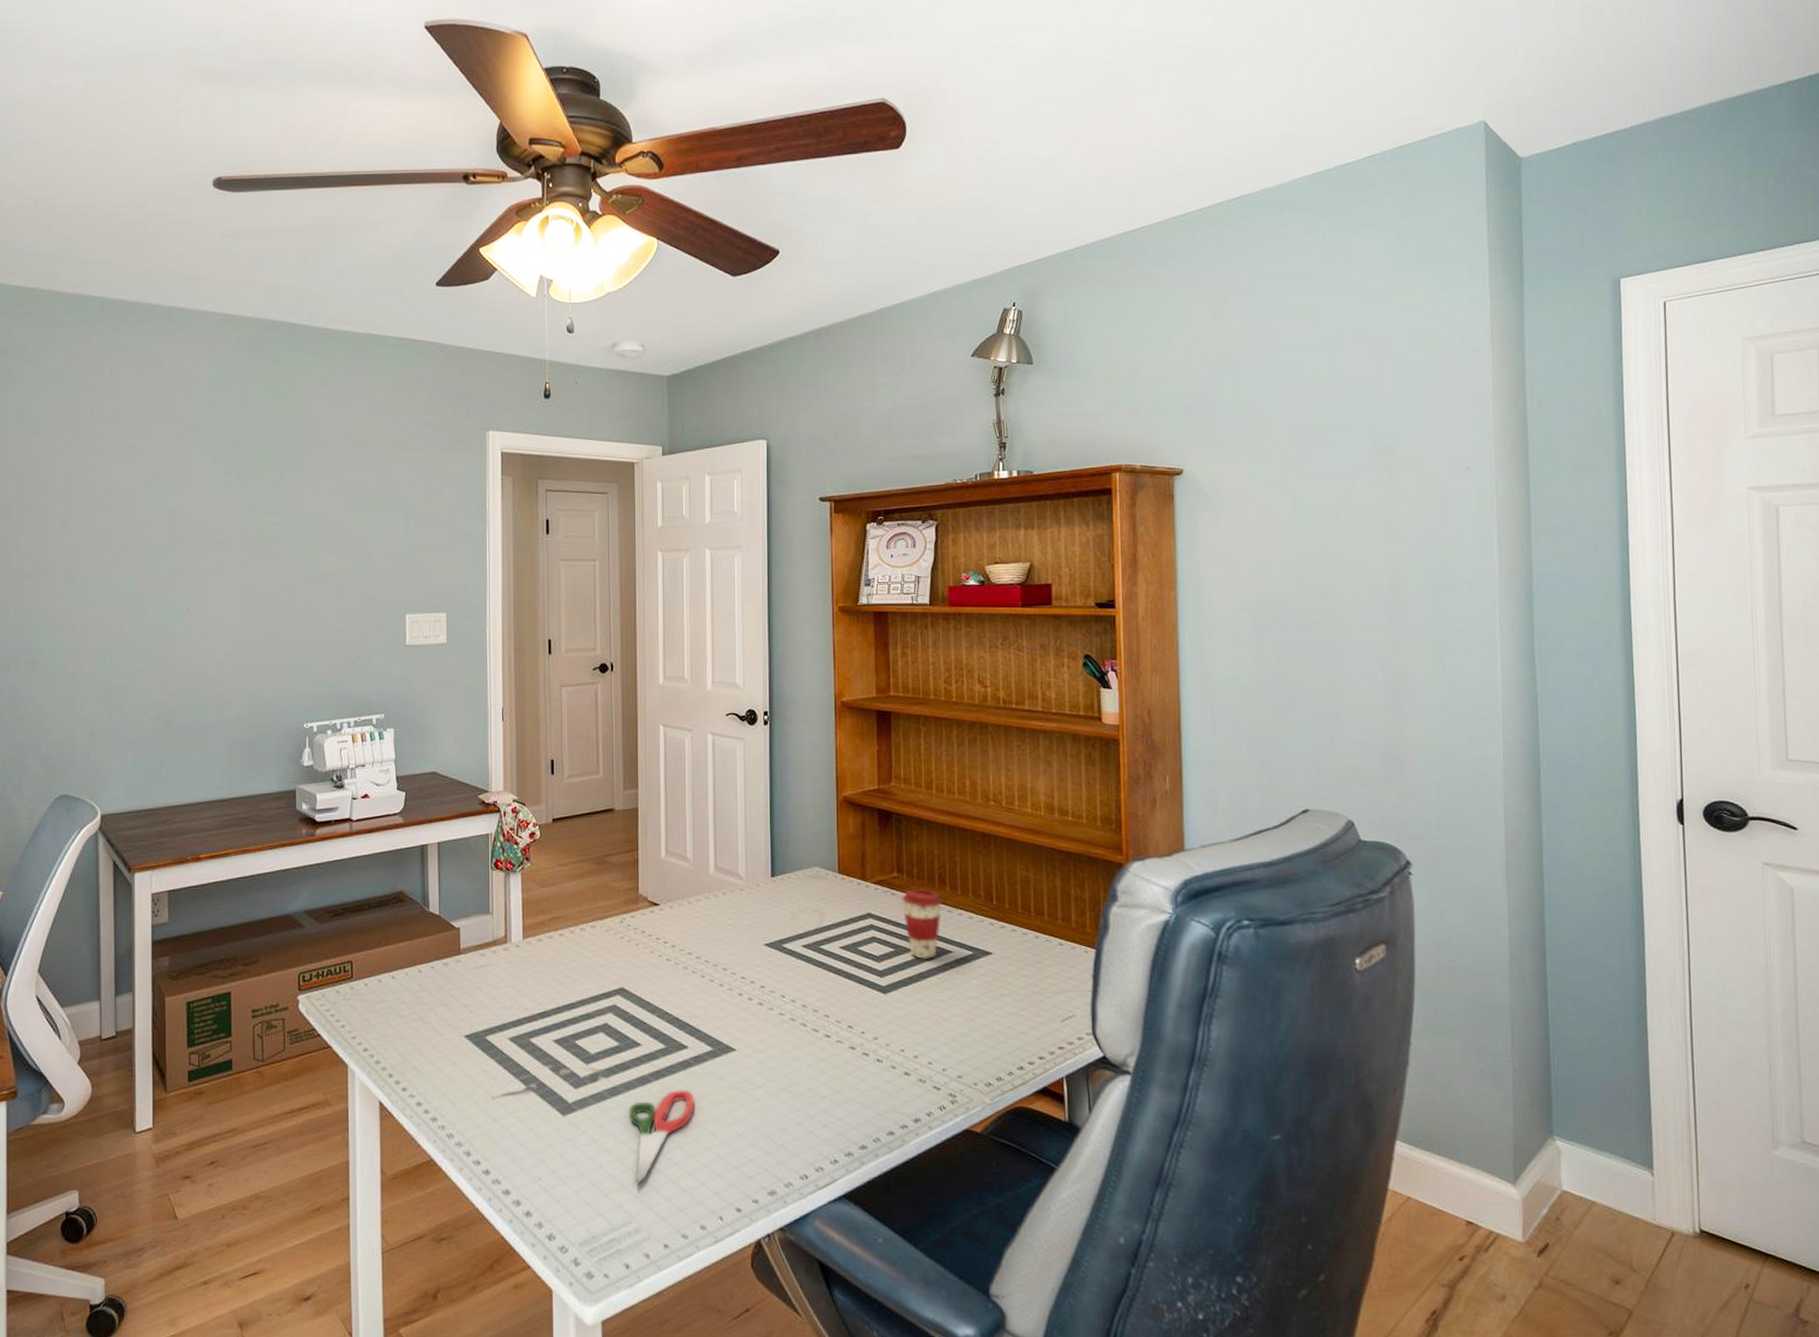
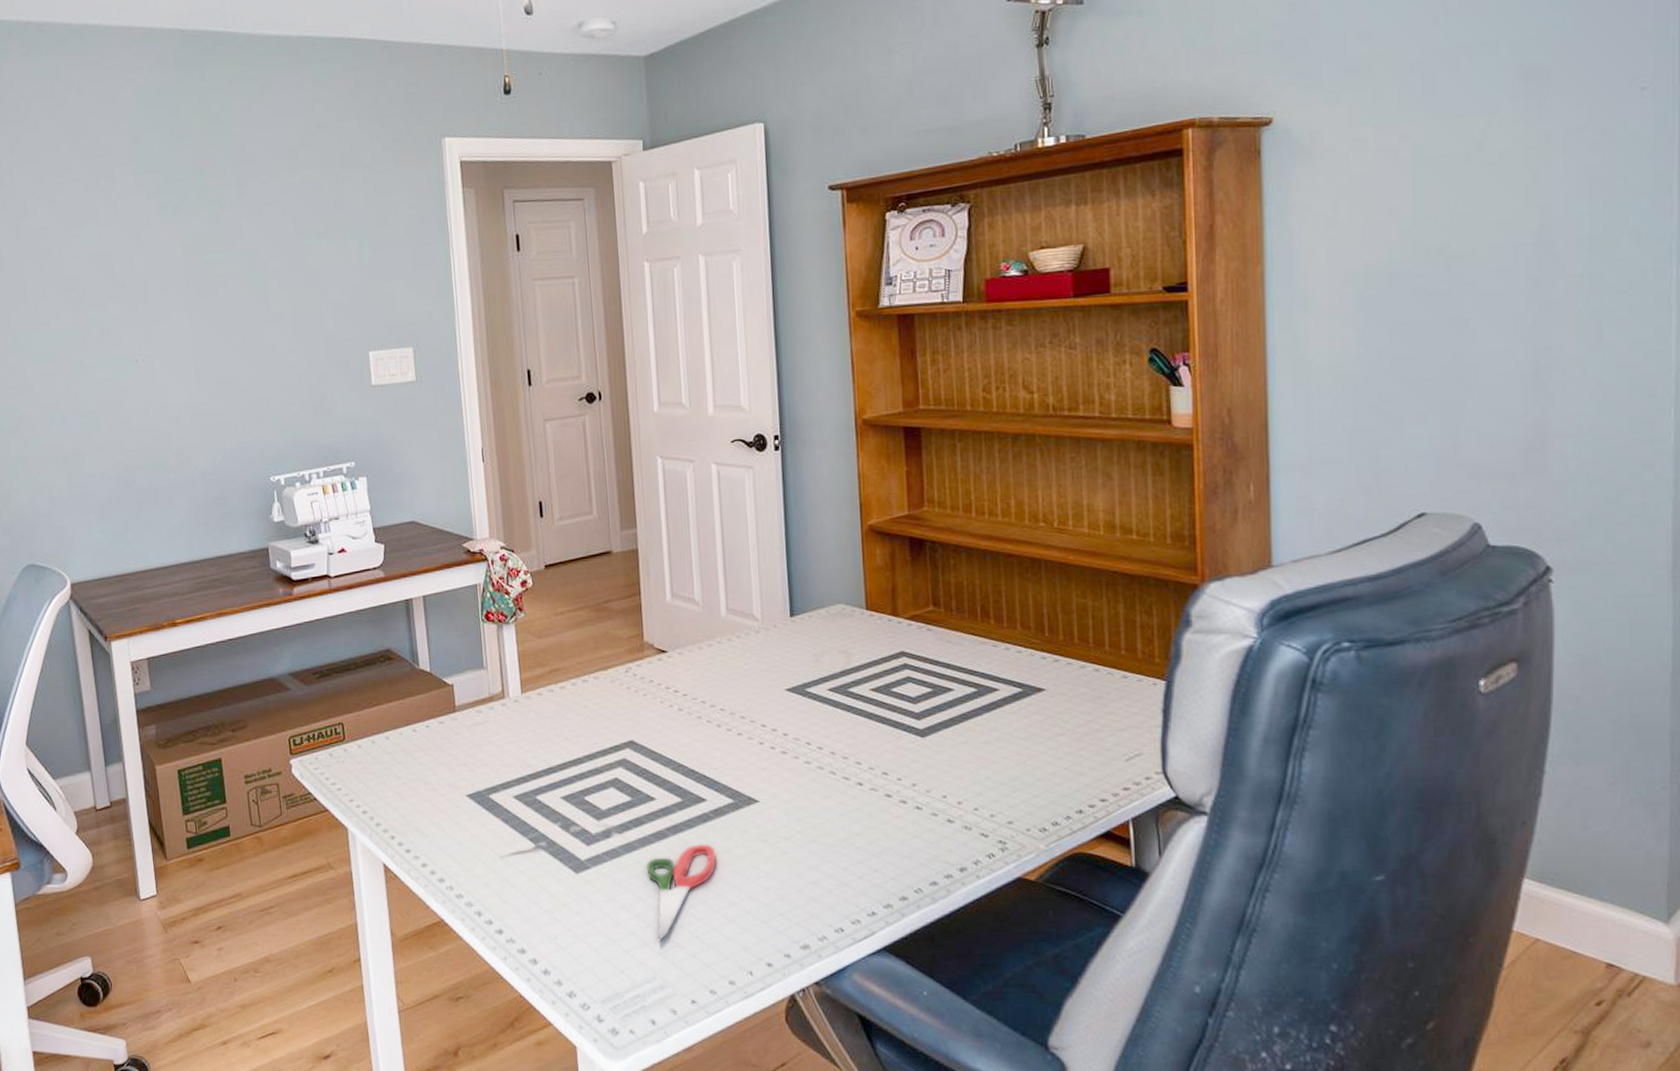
coffee cup: present [902,888,942,959] -> none [939,622,986,699]

